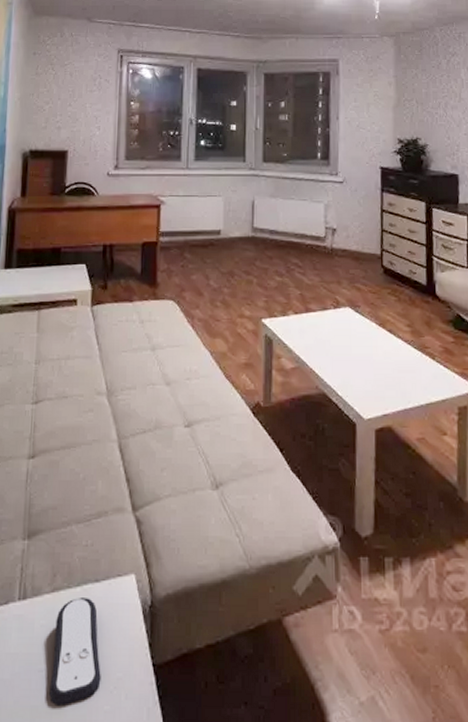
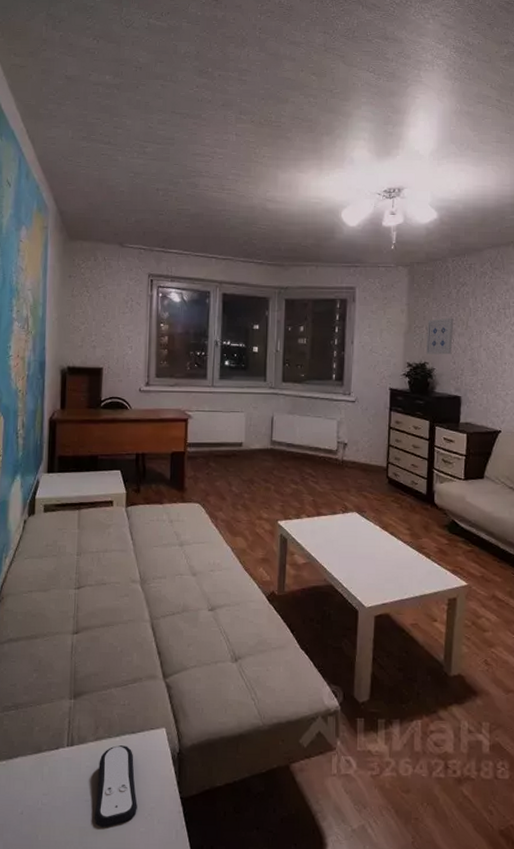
wall art: none [417,89,446,129] -> present [425,317,454,355]

